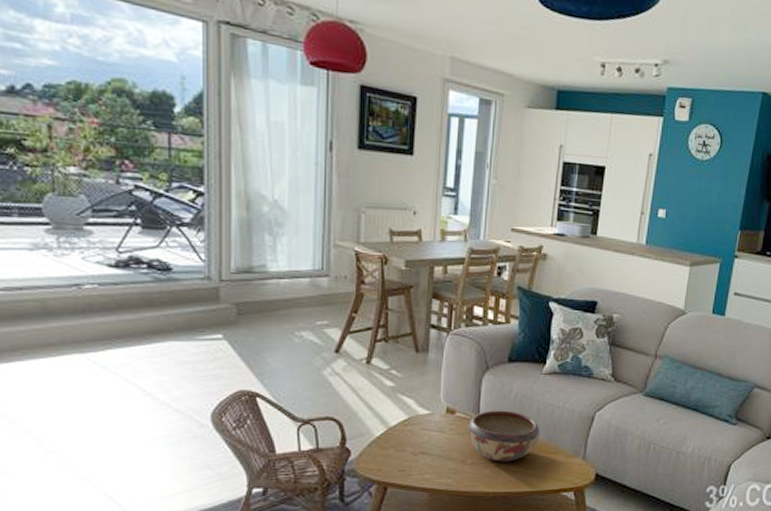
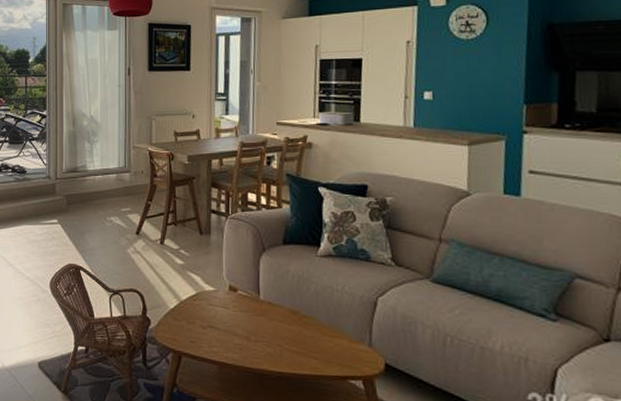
decorative bowl: present [468,410,540,462] -> none [249,290,320,342]

